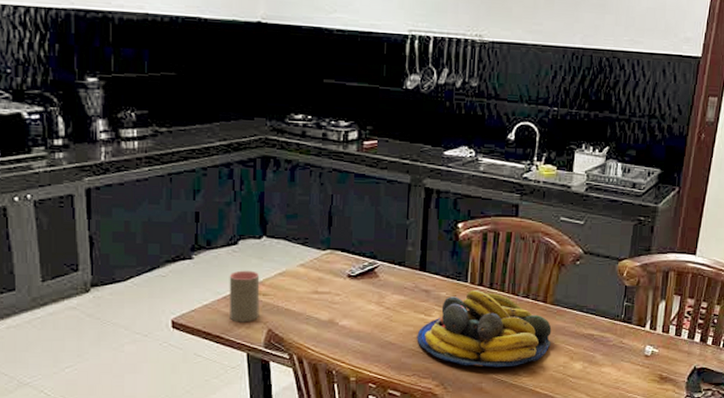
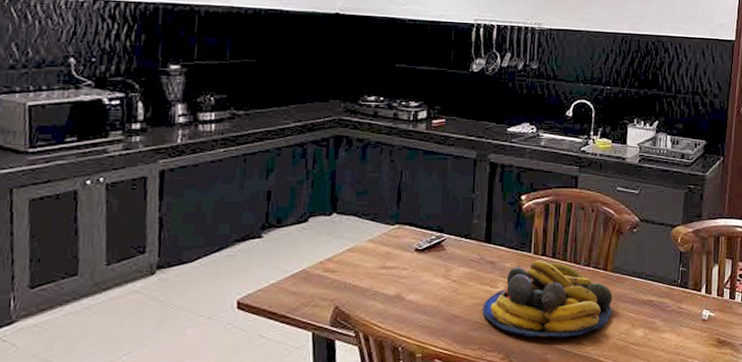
cup: present [229,270,260,323] -> none [296,247,329,301]

